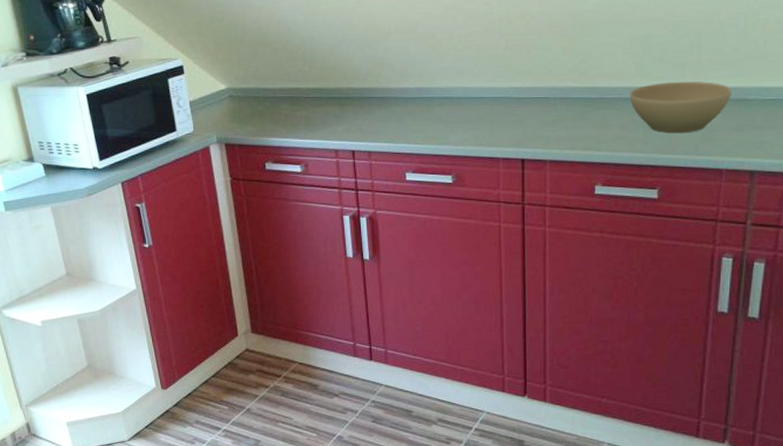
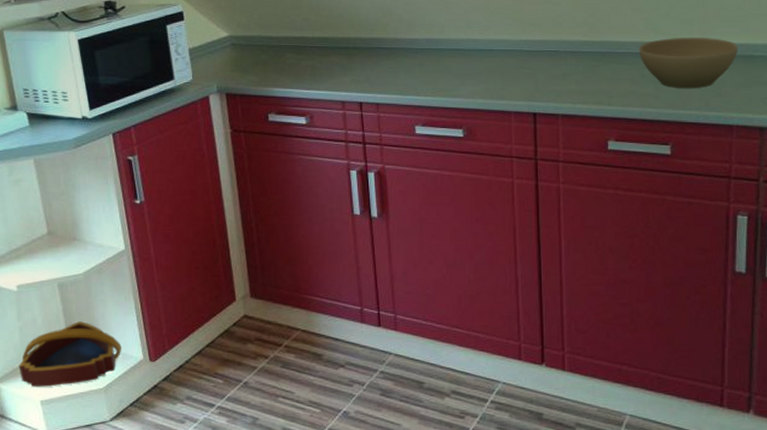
decorative basket: none [46,353,136,410] -> present [19,321,122,387]

